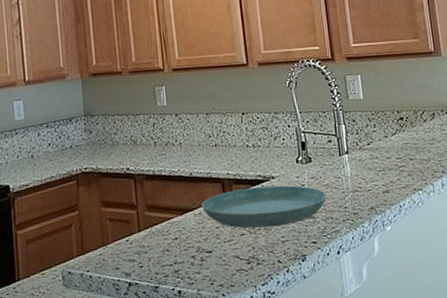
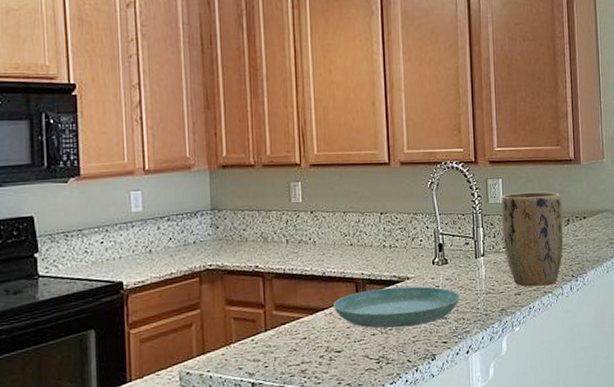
plant pot: none [361,85,431,184] -> present [500,191,563,287]

